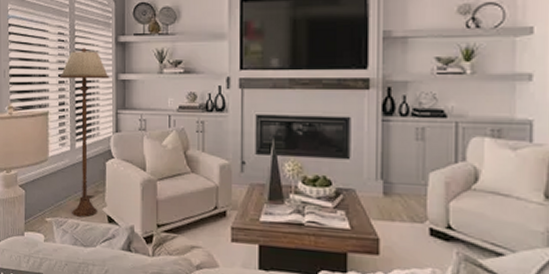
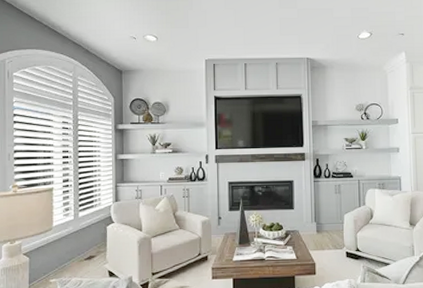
floor lamp: present [60,48,109,217] -> none [64,134,110,275]

